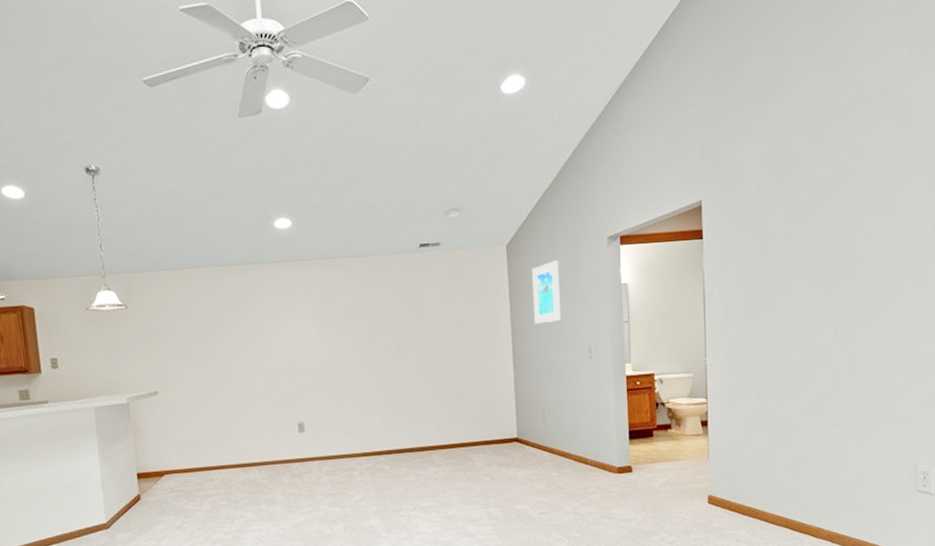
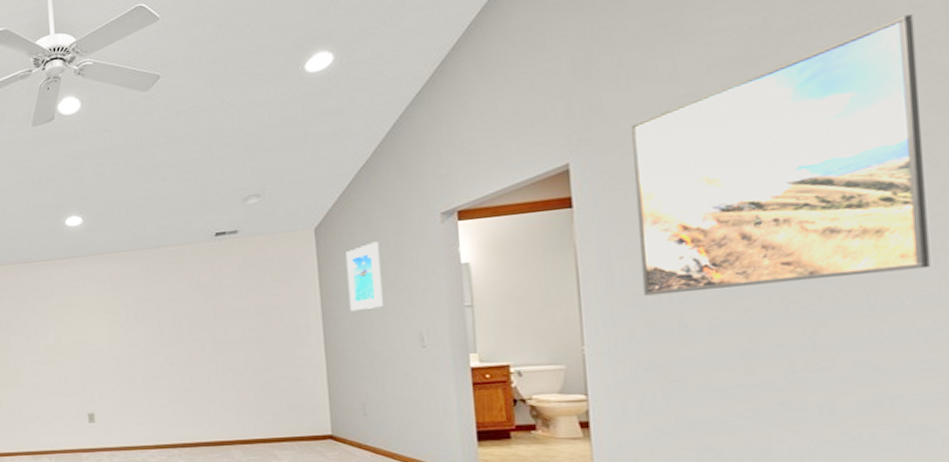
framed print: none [745,103,919,316] -> present [632,14,930,296]

